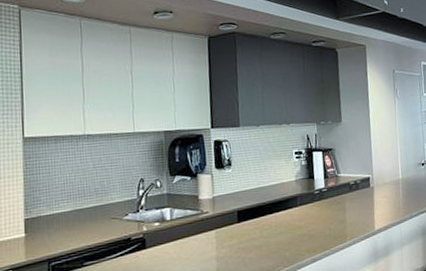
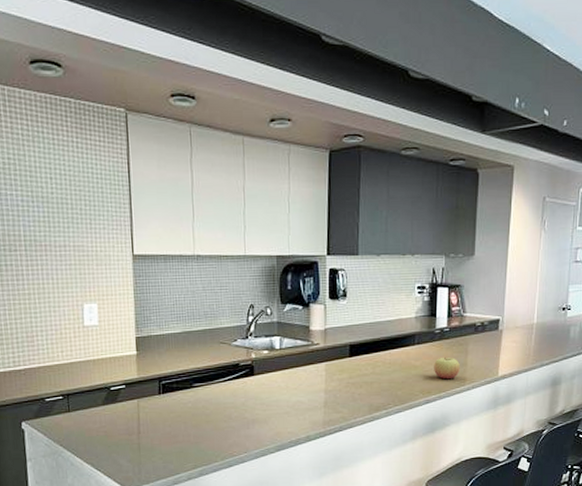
apple: none [316,215,341,237] -> present [434,356,460,380]

